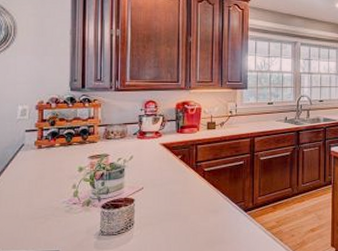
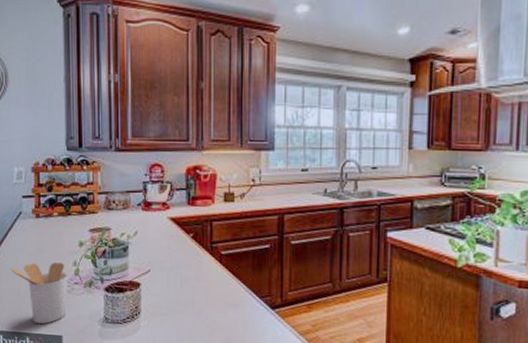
utensil holder: none [11,187,67,242] -> present [11,262,68,324]

